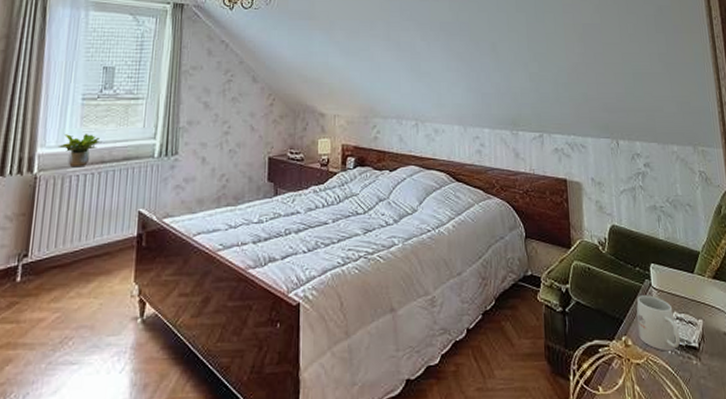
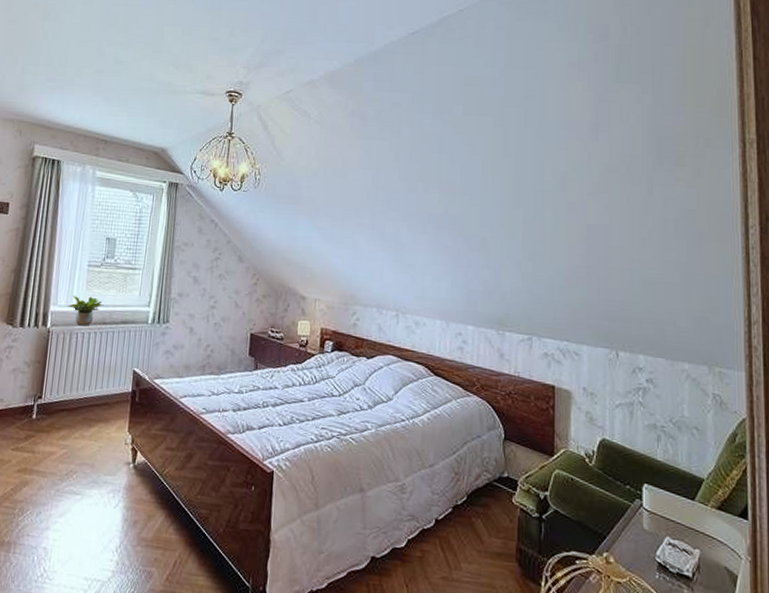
mug: present [636,295,681,352] -> none [621,514,672,576]

